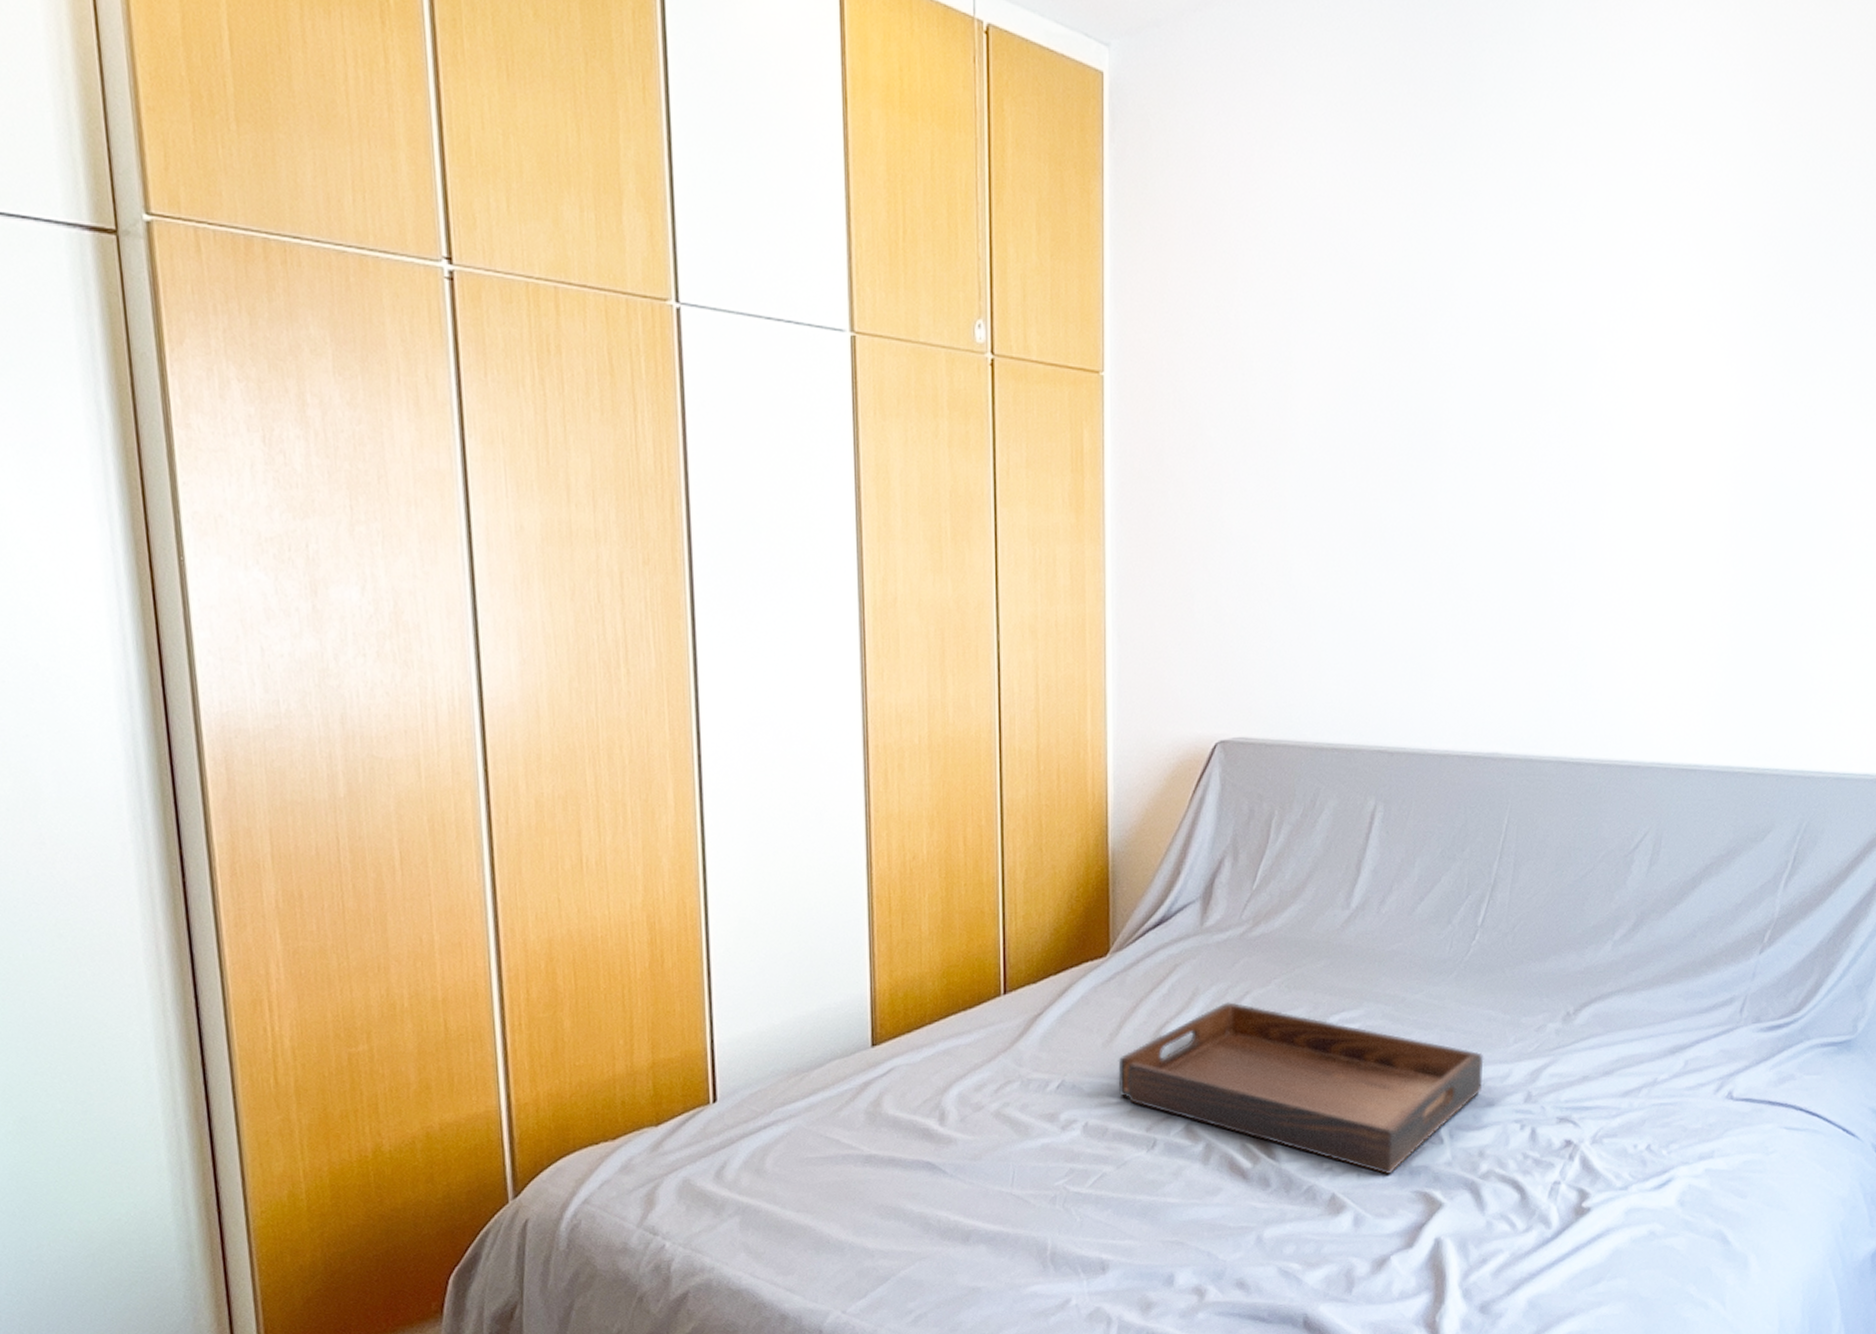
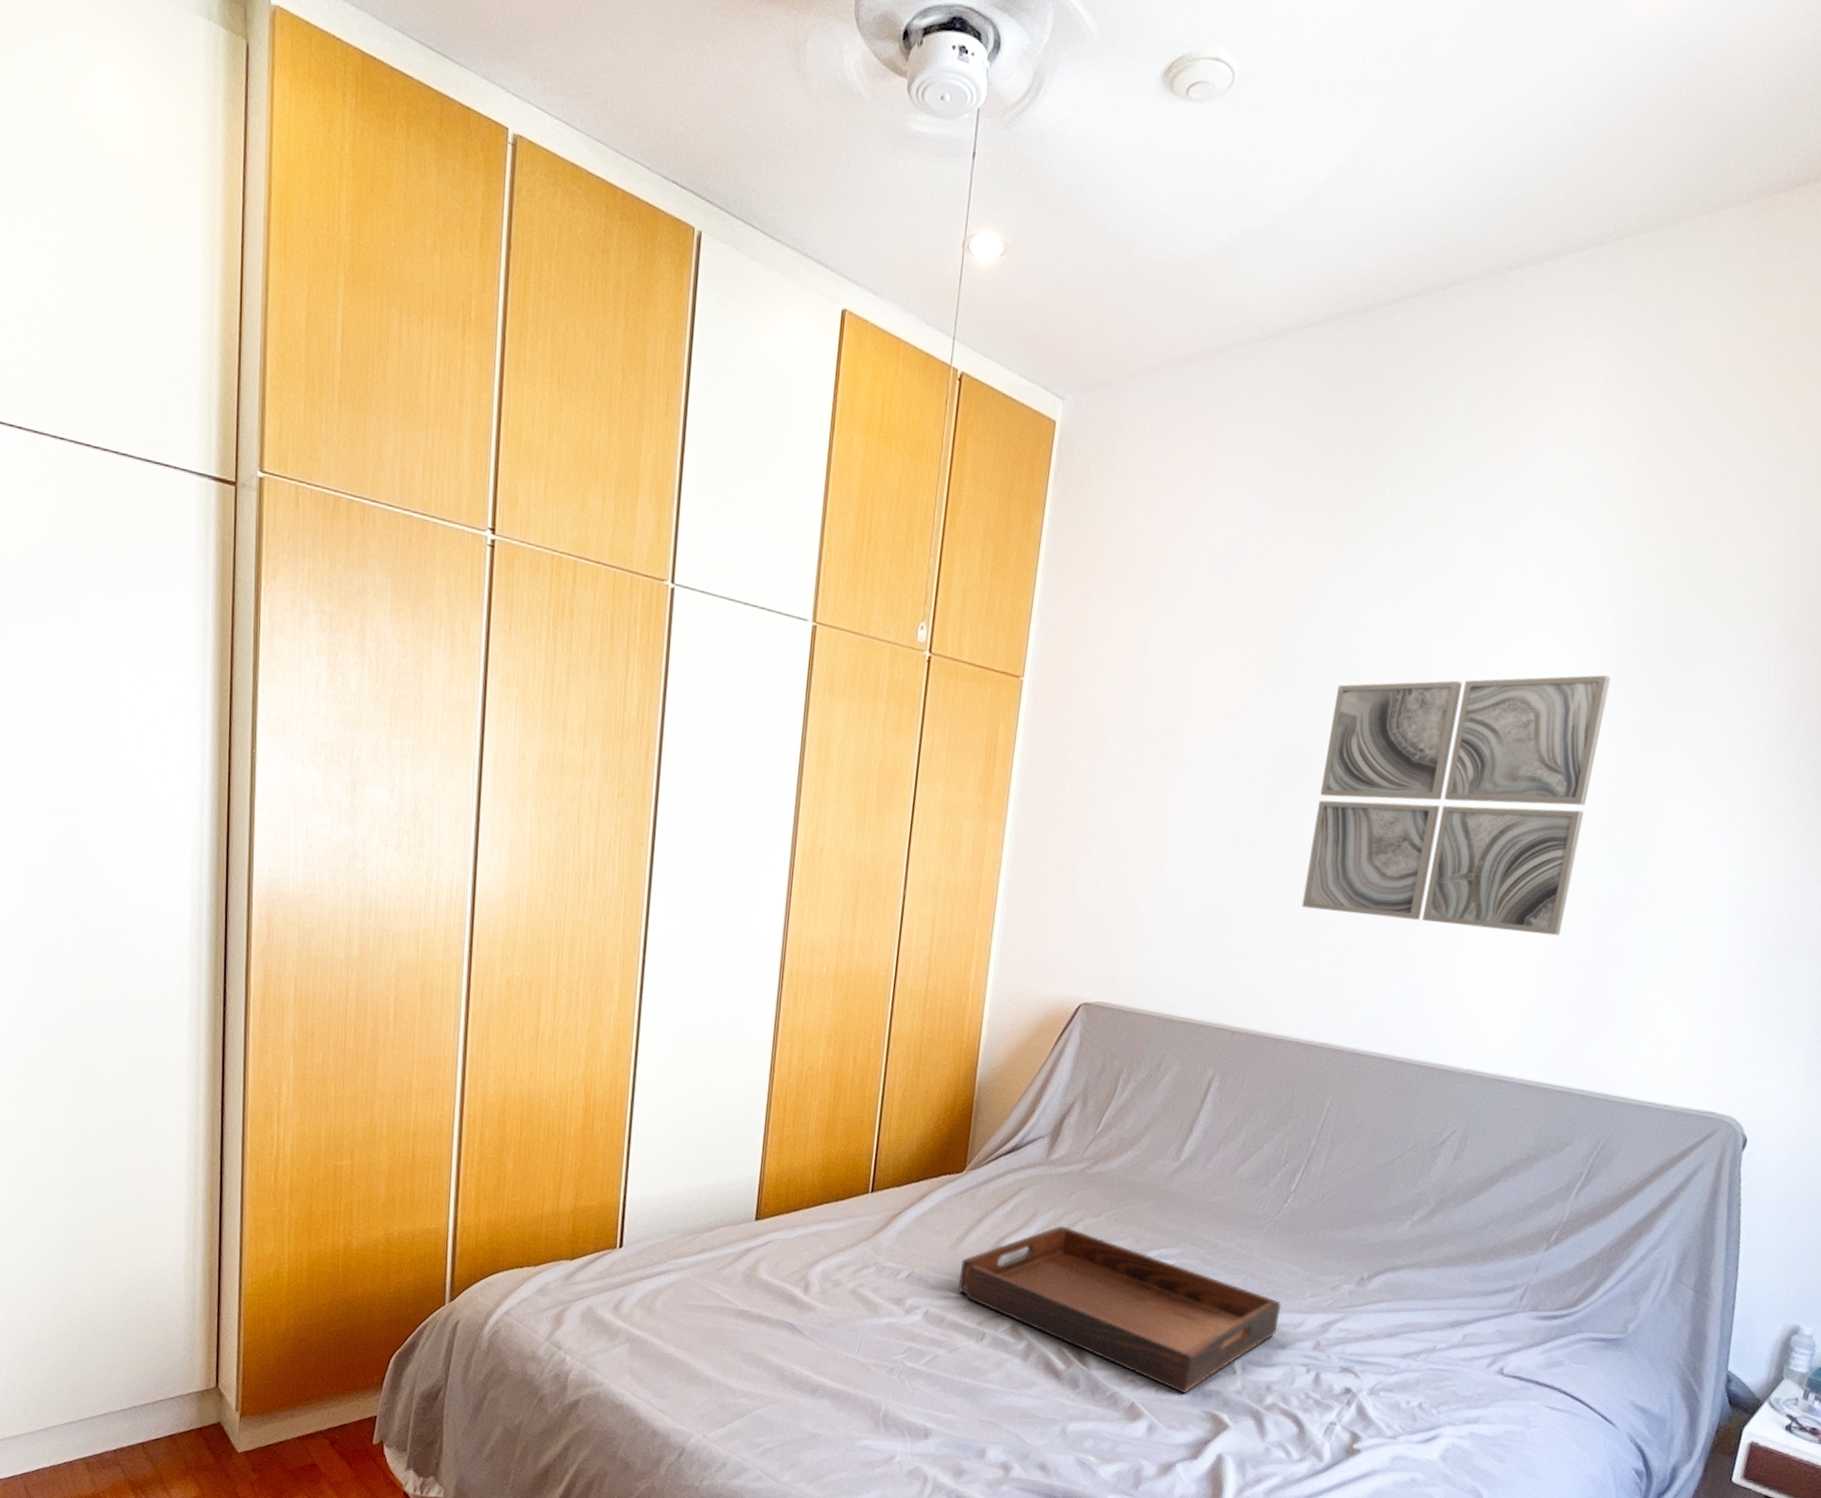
wall art: none [1448,304,1748,602] -> present [1301,675,1611,936]

